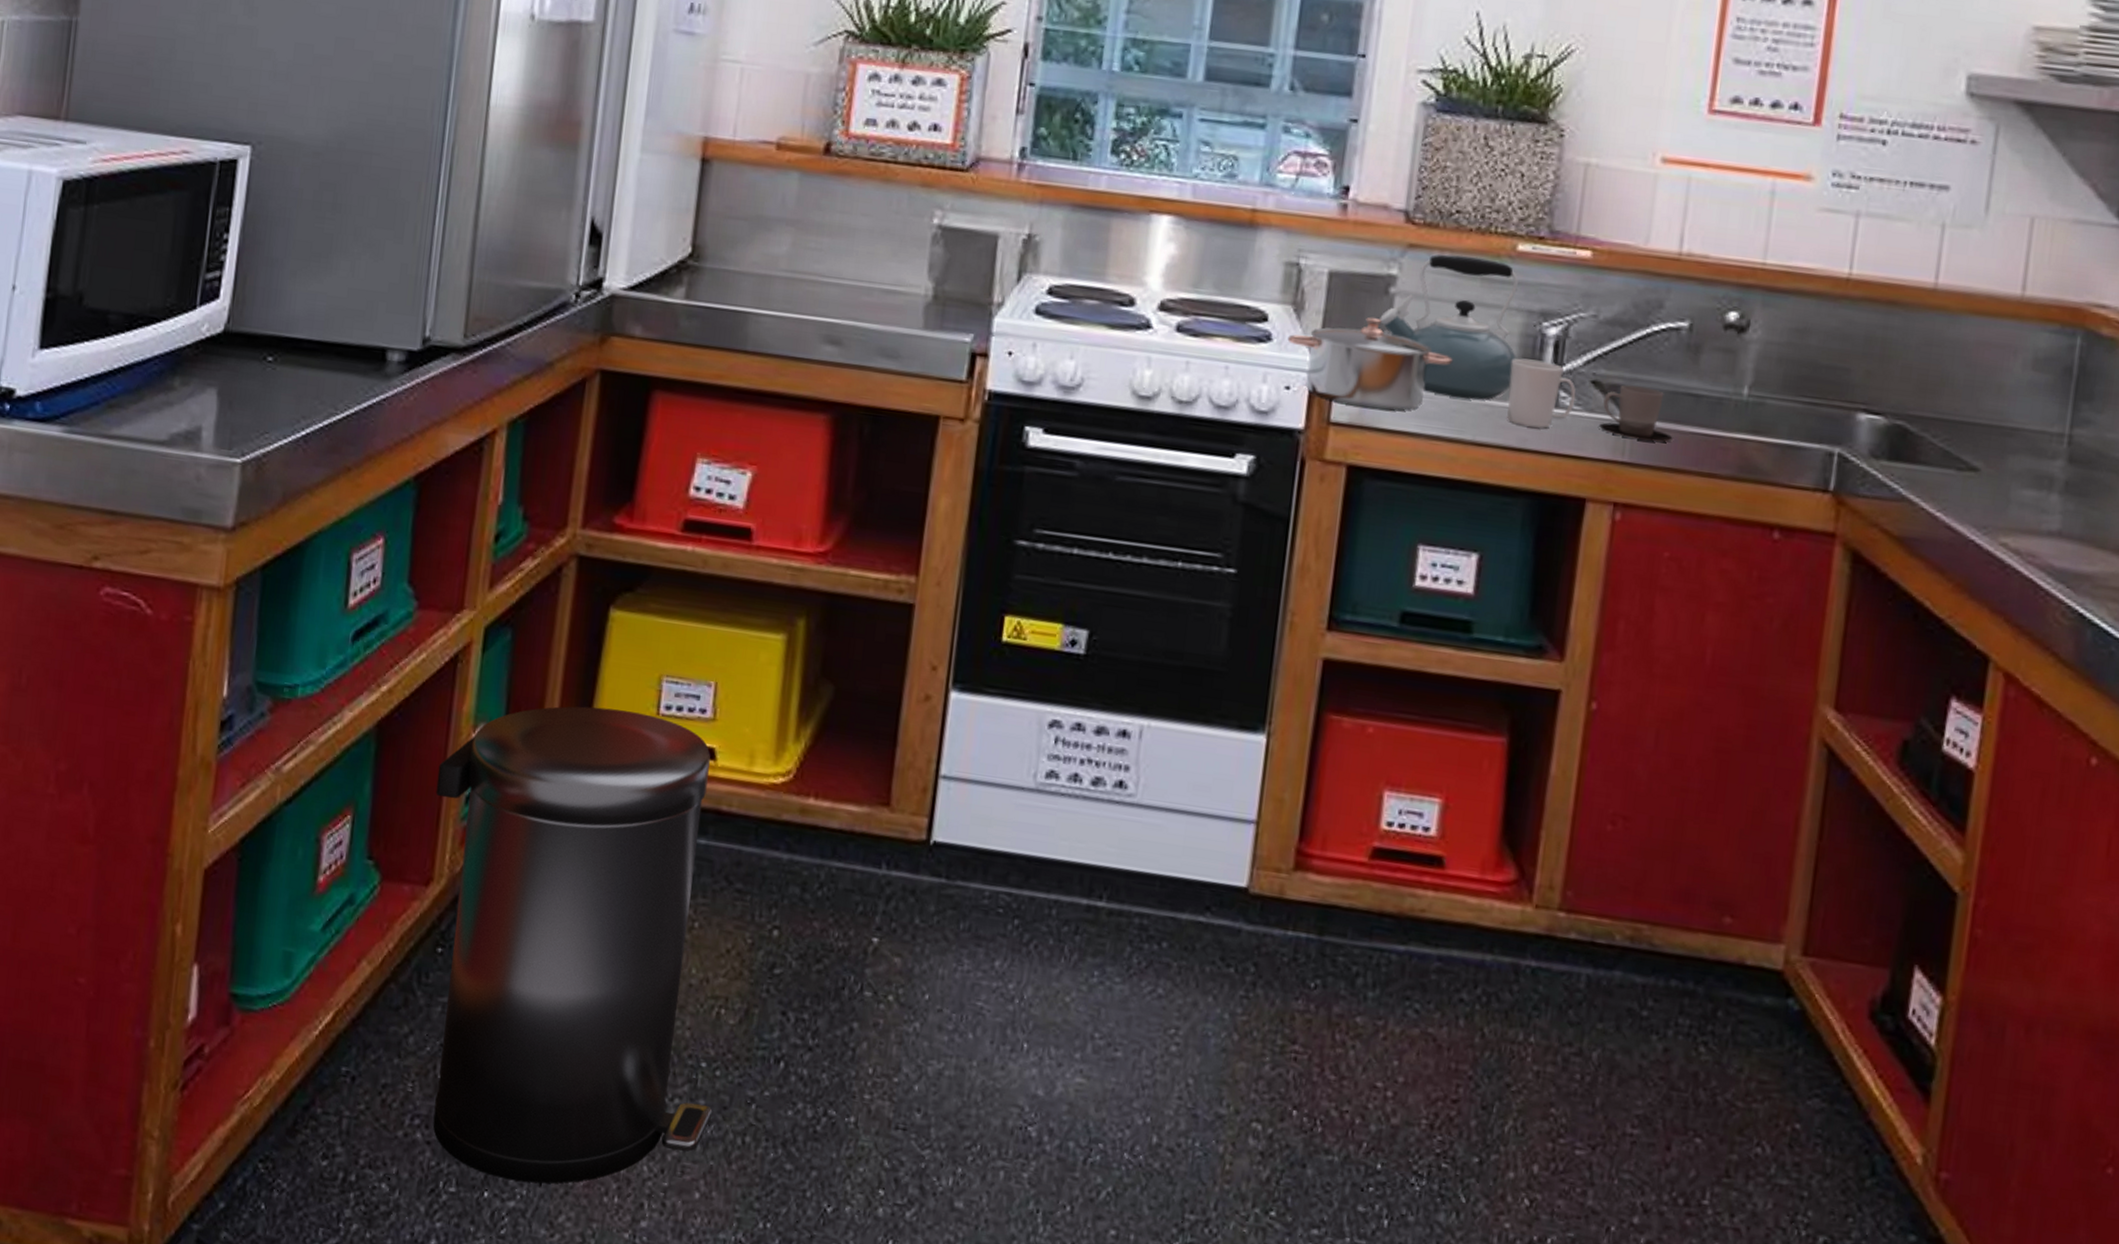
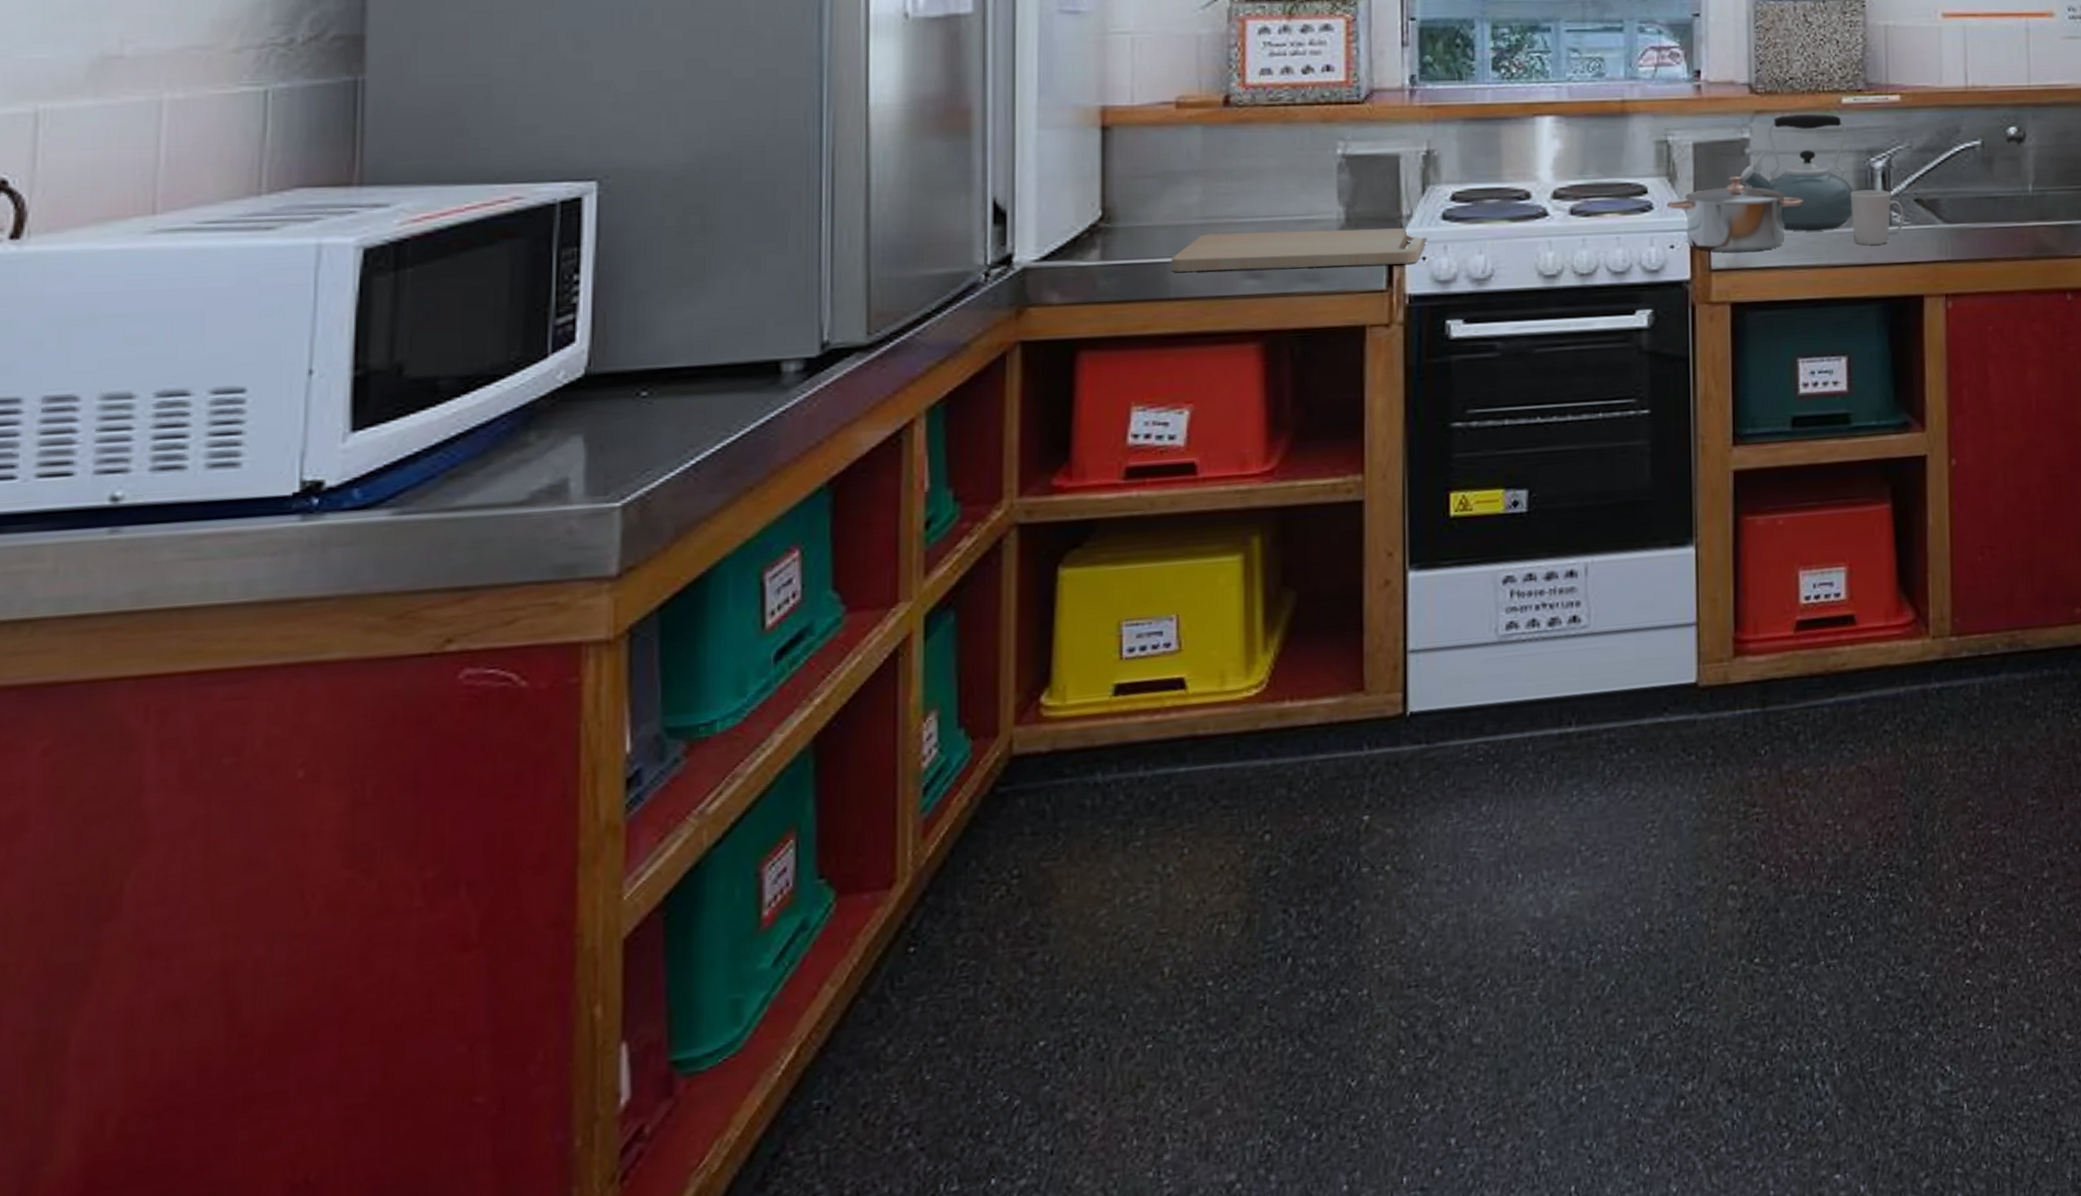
pedal bin: present [433,706,713,1184] -> none [889,661,1225,1161]
cutting board: none [751,288,1017,357] -> present [1170,228,1428,272]
cup: present [1599,385,1673,442] -> none [1925,197,1982,240]

